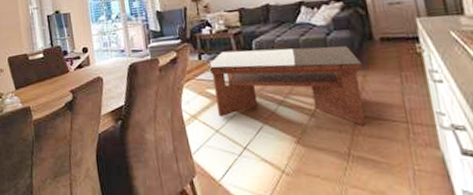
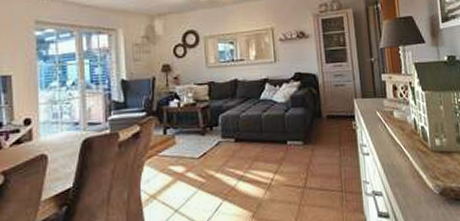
coffee table: present [207,46,367,127] -> none [172,122,312,197]

